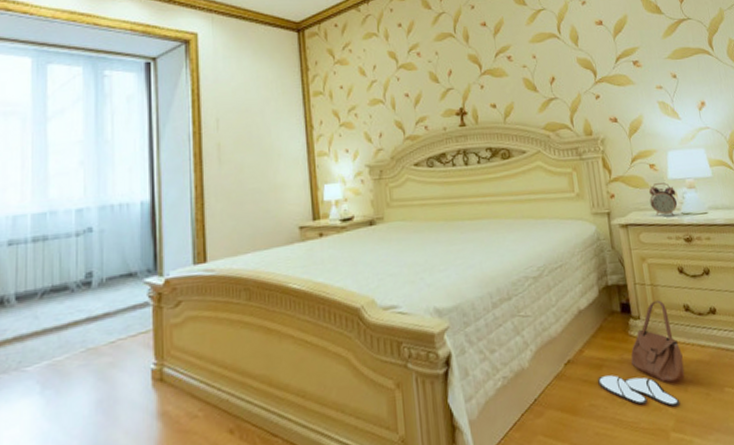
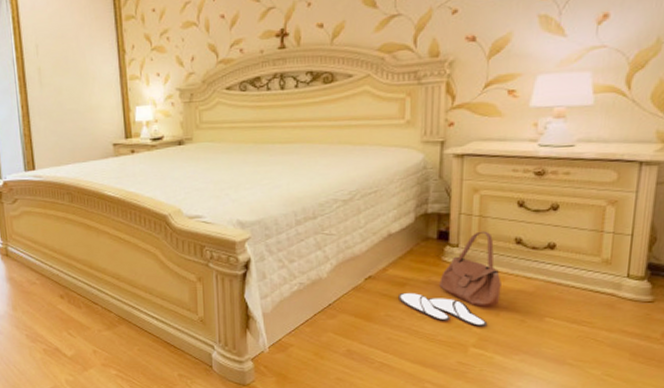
alarm clock: present [648,183,678,216] -> none [498,111,537,148]

